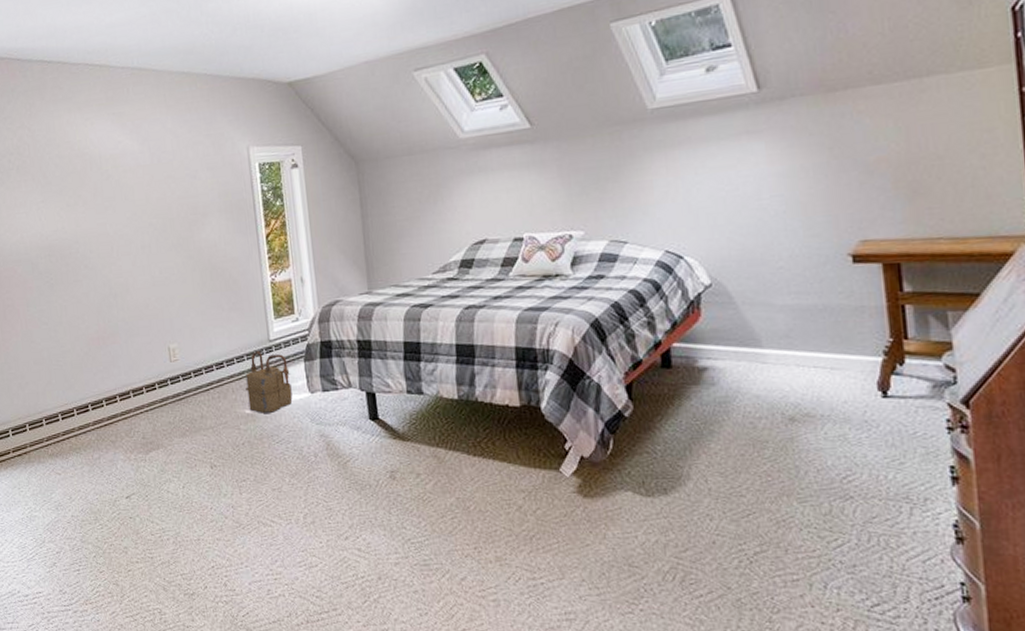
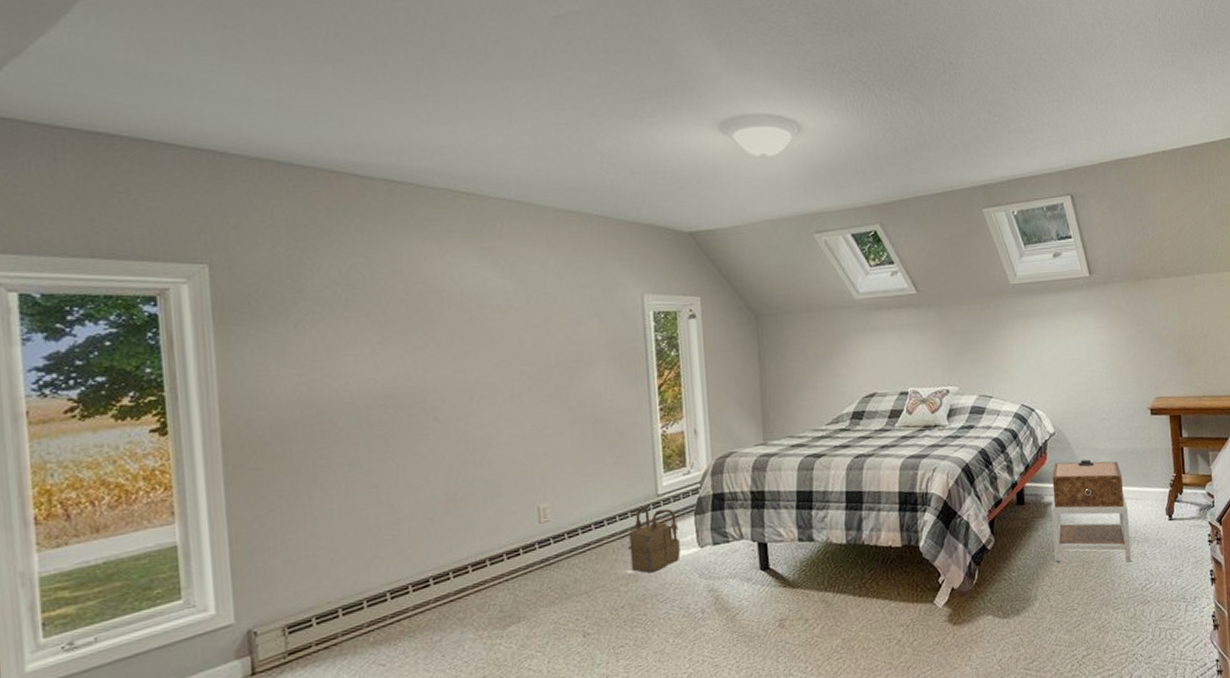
nightstand: none [708,317,824,446] -> present [1051,459,1131,563]

